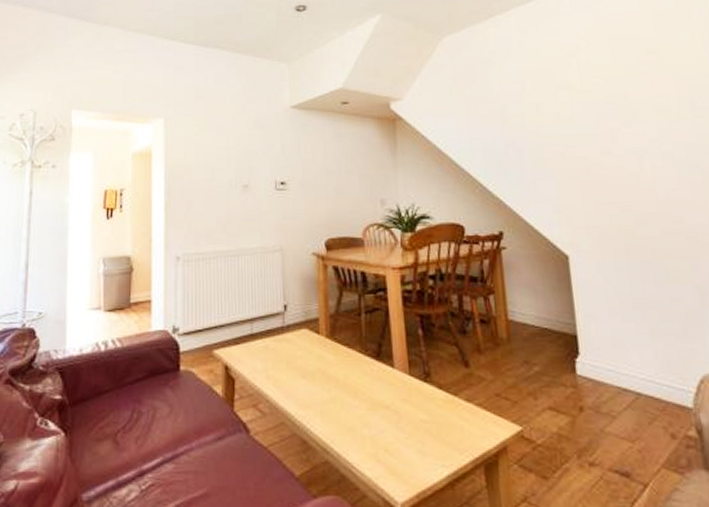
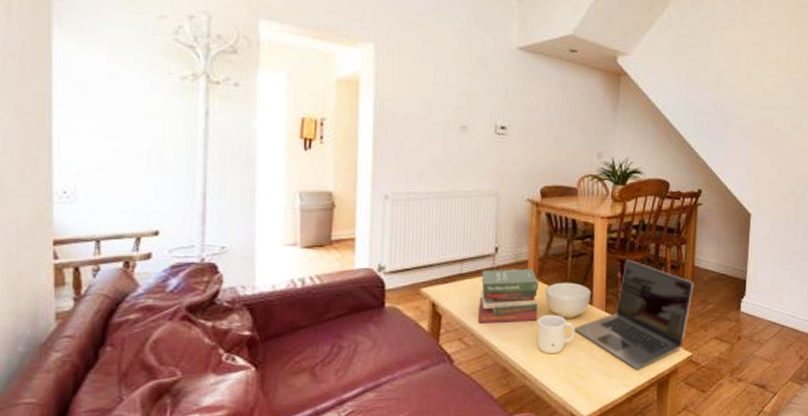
books: none [271,328,334,389] -> present [478,269,539,324]
mug: none [335,378,378,425] -> present [537,314,575,354]
bowl: none [339,341,391,384] -> present [545,282,592,319]
laptop: none [376,313,513,446] -> present [574,259,694,369]

